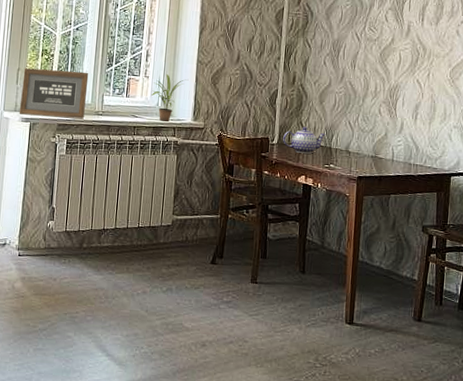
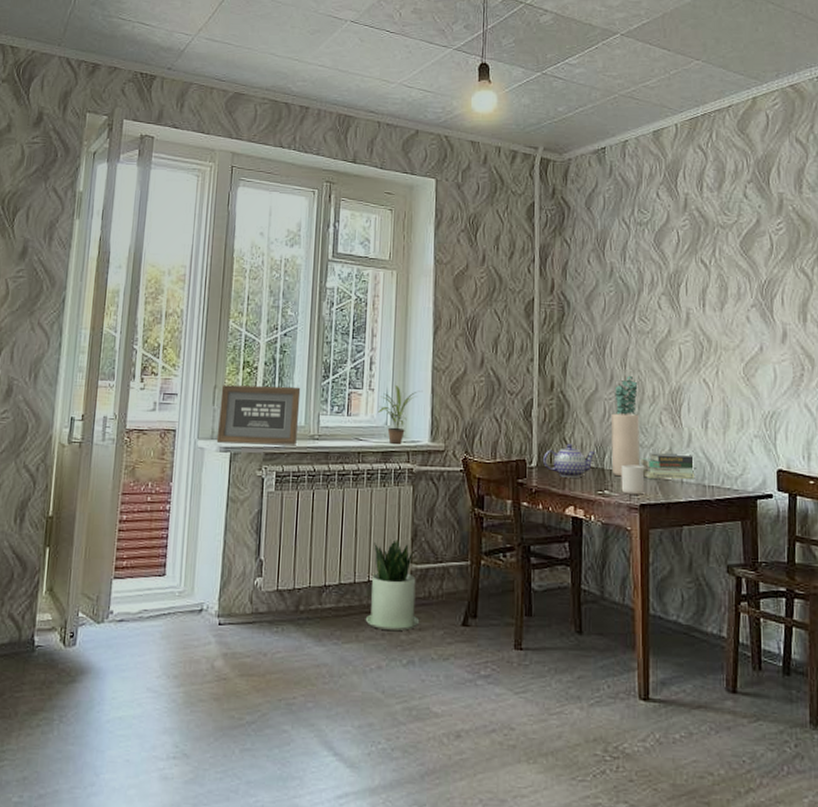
planter: none [134,196,178,266] -> present [365,539,420,632]
vase: none [337,71,364,155] -> present [611,371,639,477]
cup: none [344,145,363,169] -> present [621,464,645,495]
books: none [360,137,405,159] -> present [639,453,697,480]

